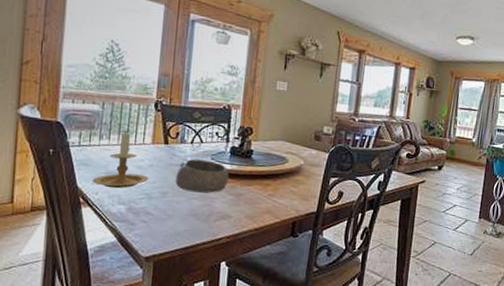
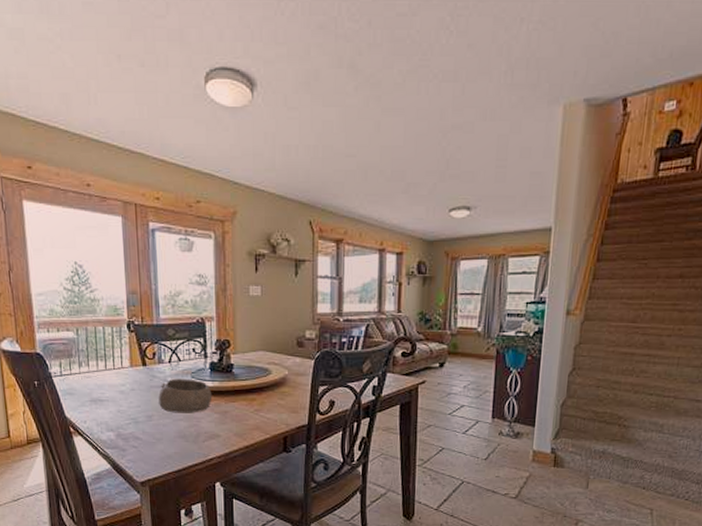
candle holder: present [92,130,149,189] -> none [78,355,133,416]

